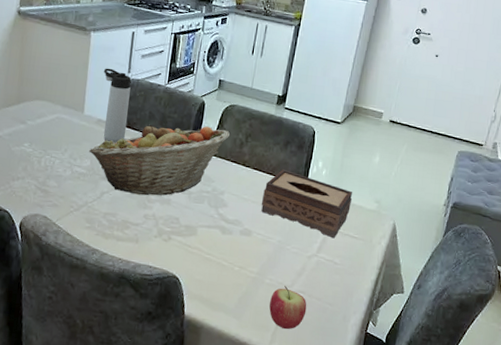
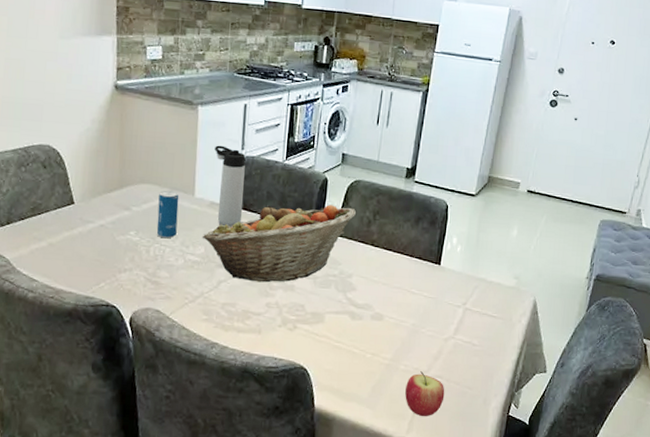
beverage can: none [48,107,70,151] -> present [156,190,179,239]
tissue box: present [261,169,353,239] -> none [392,247,490,319]

